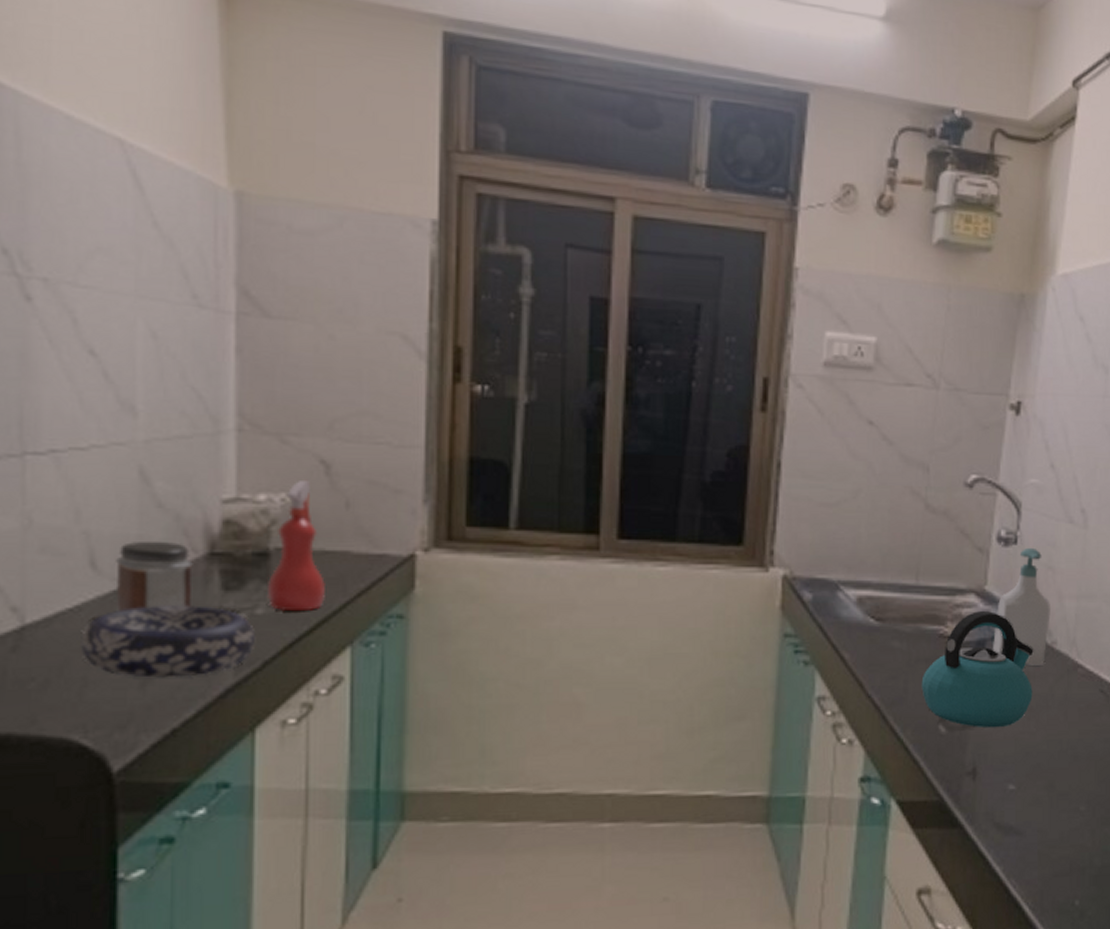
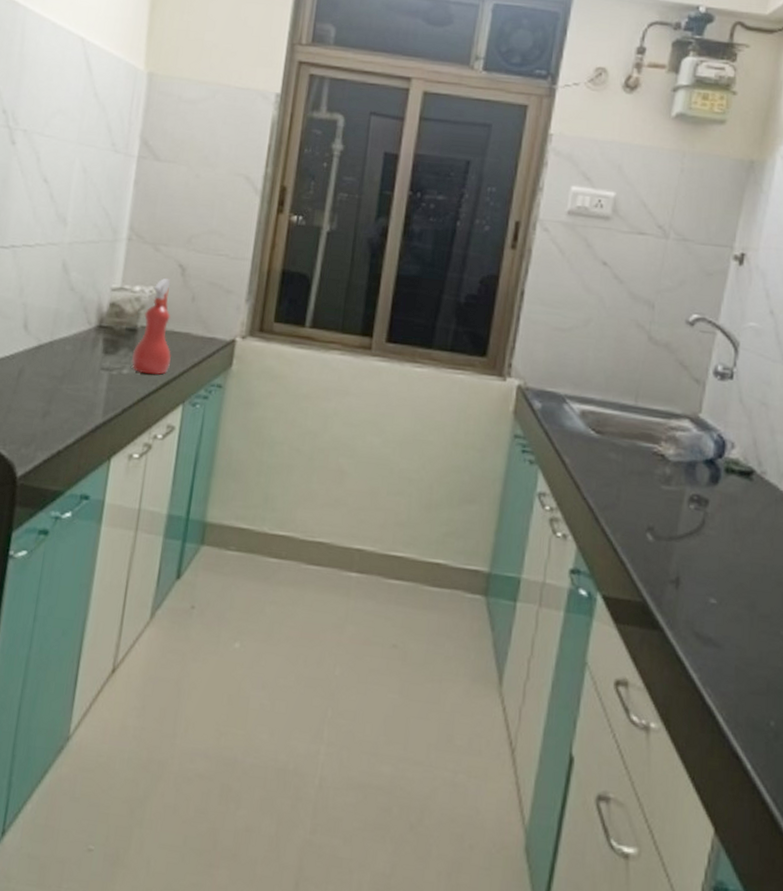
decorative bowl: present [79,606,256,678] -> none [9,359,121,414]
jar: present [116,540,193,613] -> none [35,313,87,364]
kettle: present [921,611,1034,728] -> none [633,435,743,544]
soap bottle: present [993,547,1051,666] -> none [703,383,762,492]

